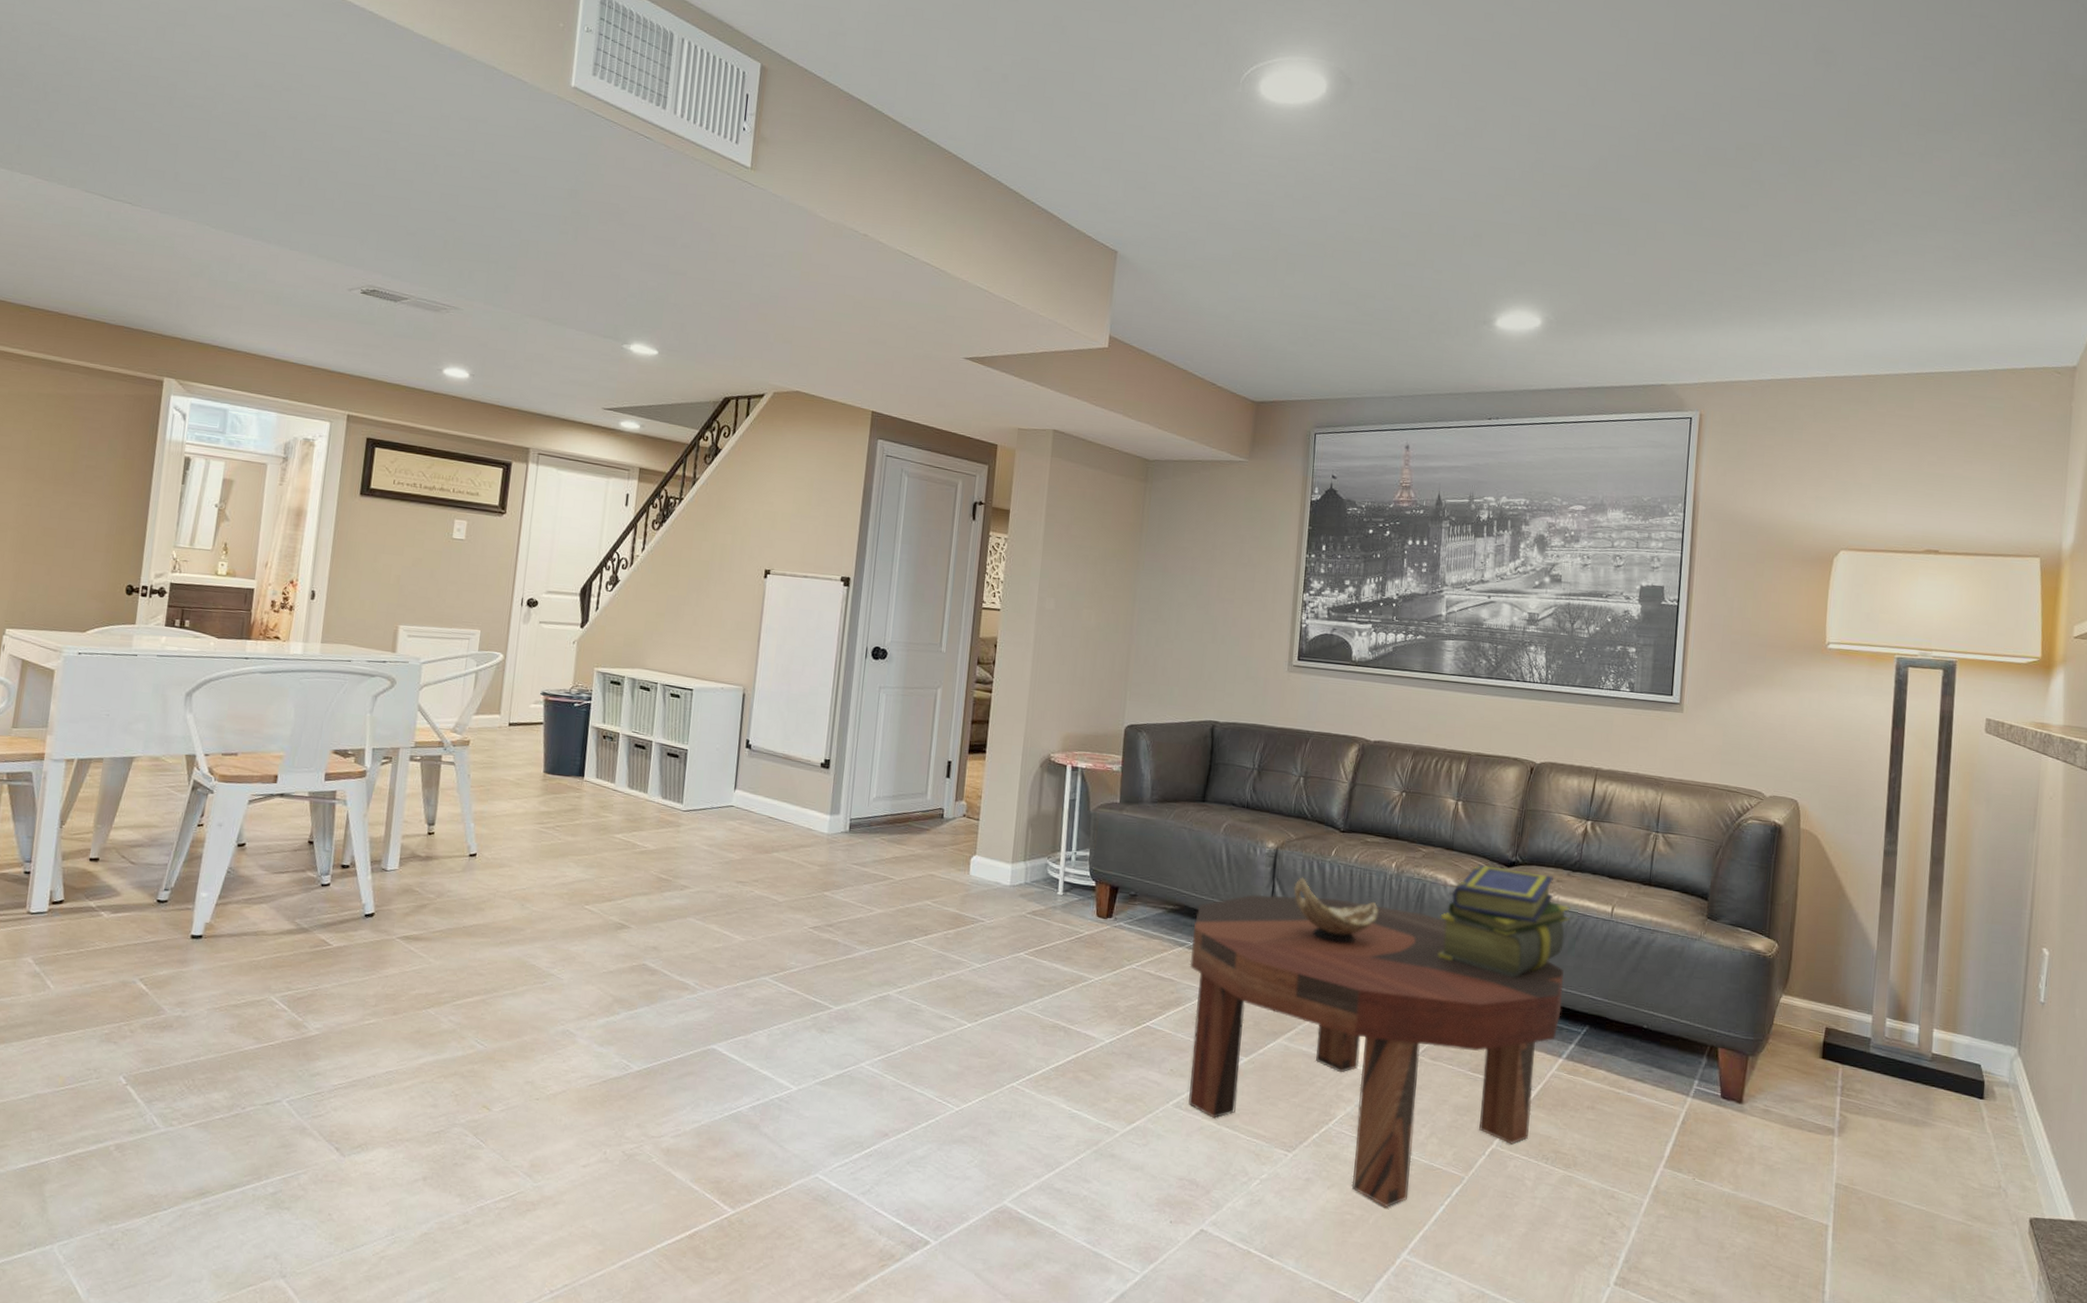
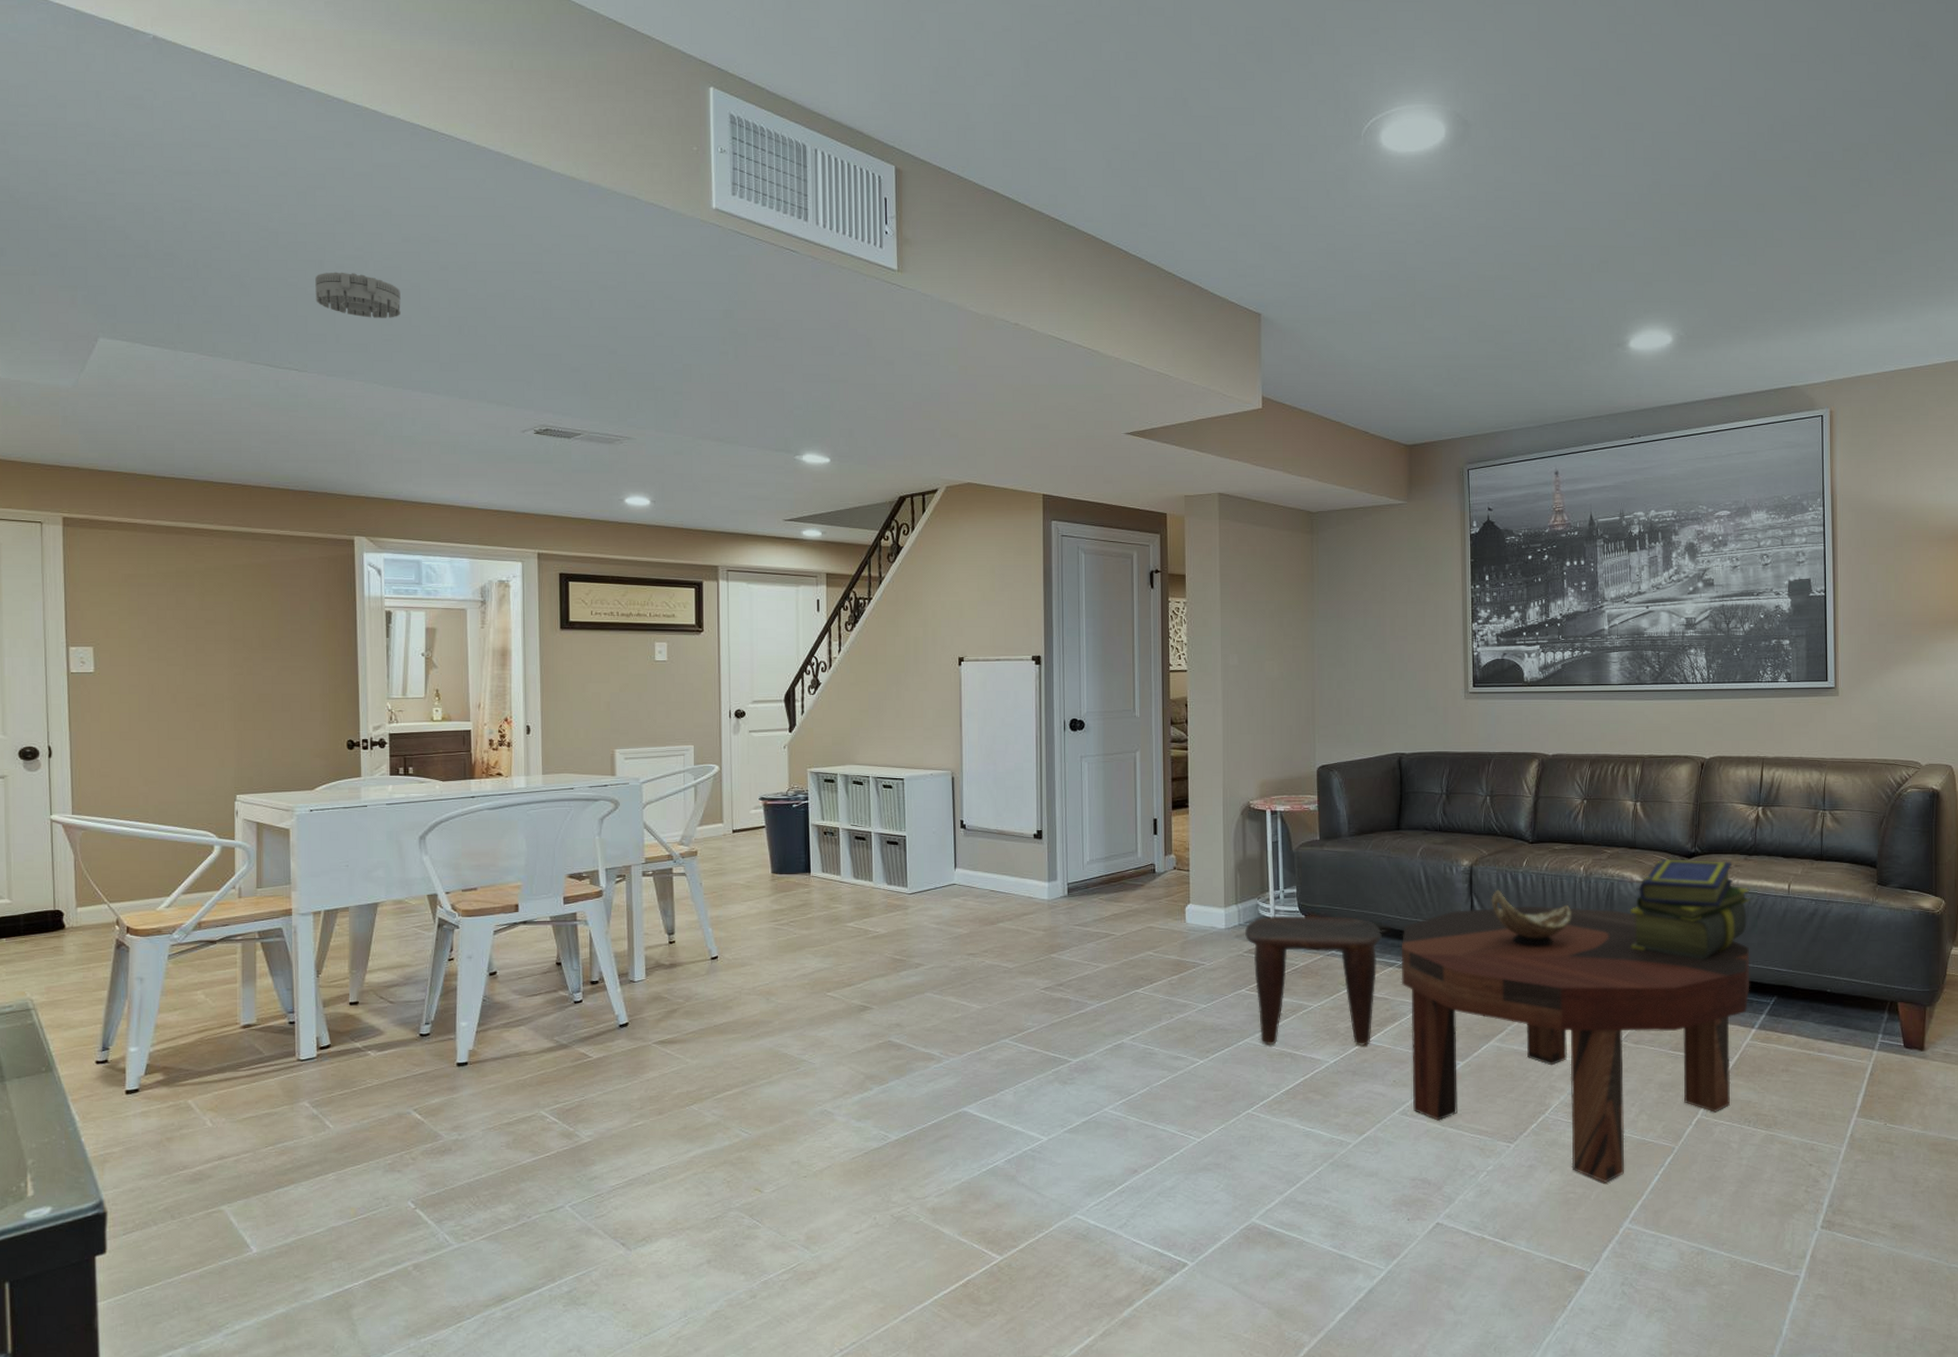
smoke detector: none [159,109,246,162] -> present [315,272,402,318]
stool: none [1029,877,1175,1028] -> present [1244,916,1382,1045]

